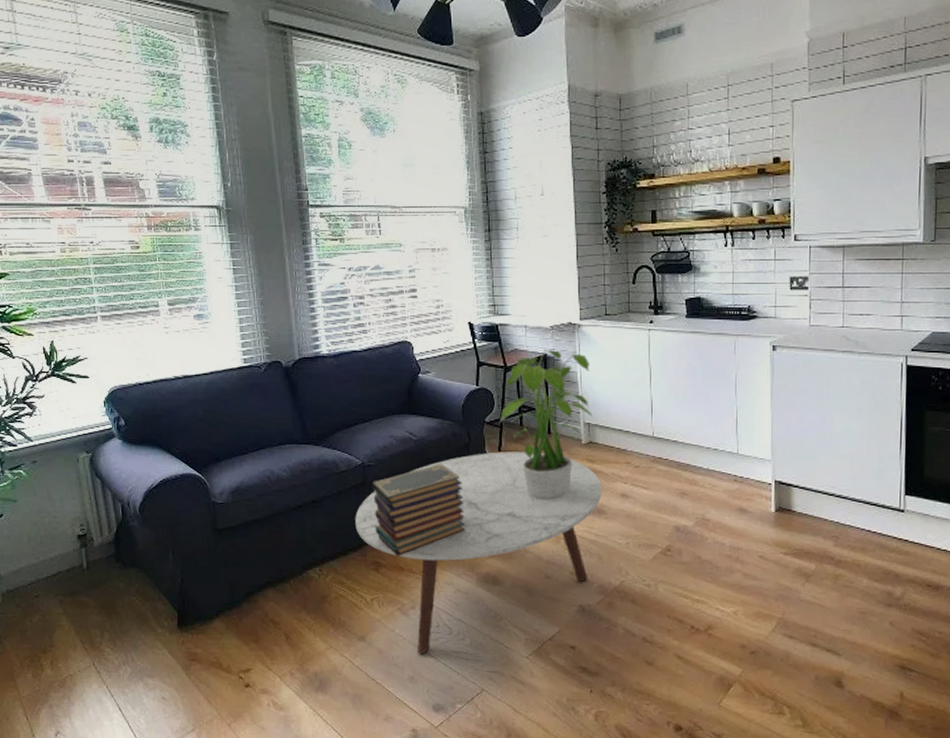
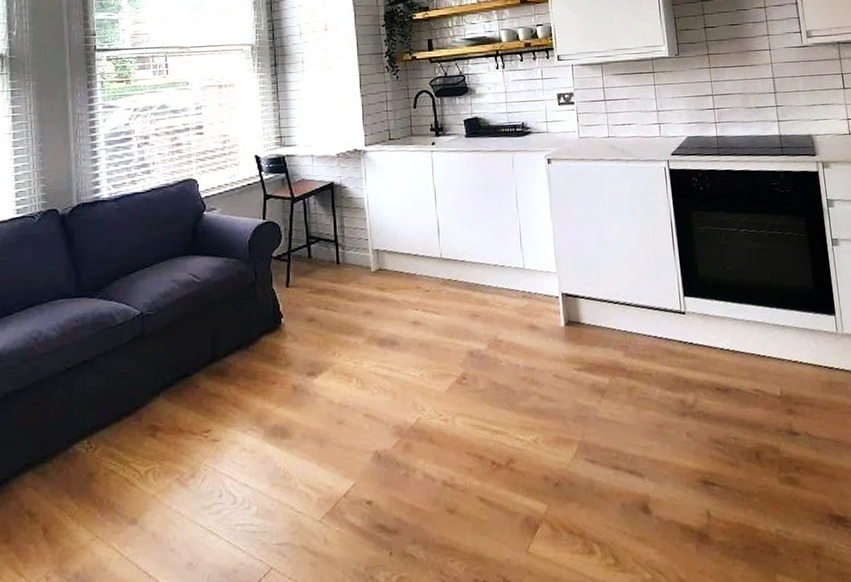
coffee table: present [355,452,602,655] -> none [131,285,394,533]
book stack: present [372,464,466,556] -> none [150,306,253,417]
potted plant: present [500,349,592,500] -> none [288,177,381,336]

